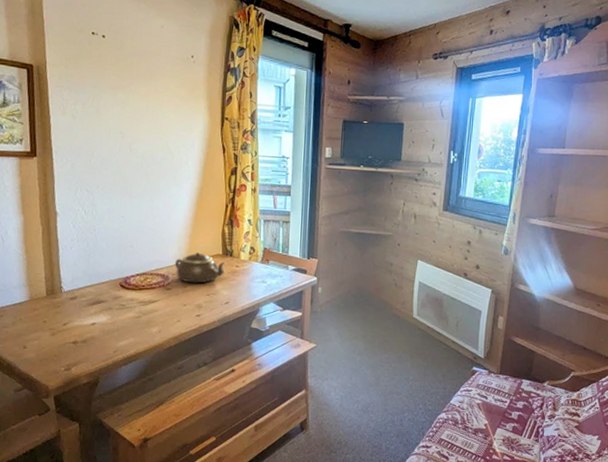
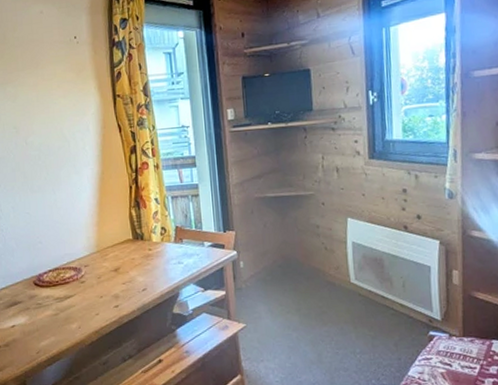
teapot: present [175,252,226,284] -> none [86,240,138,273]

